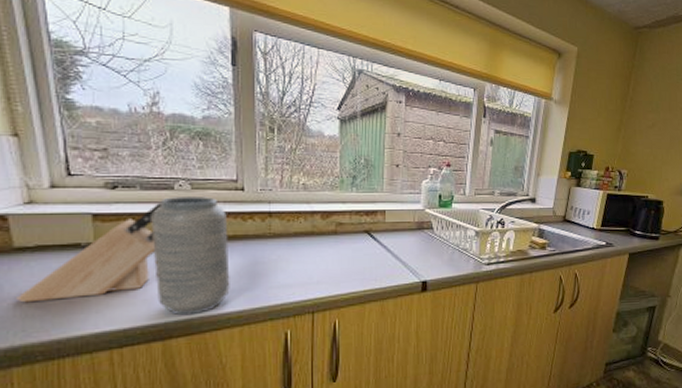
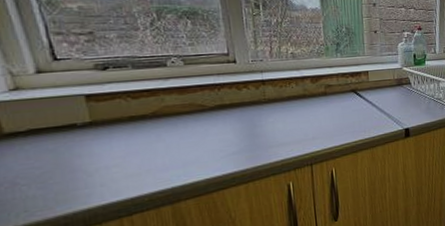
knife block: present [17,203,161,303] -> none [14,80,156,185]
vase: present [151,197,230,316] -> none [146,70,232,180]

